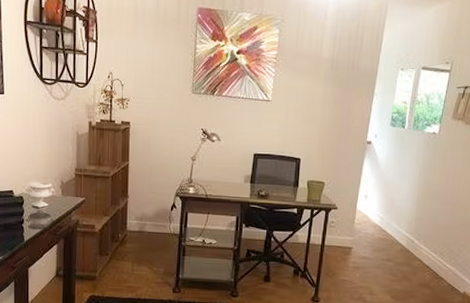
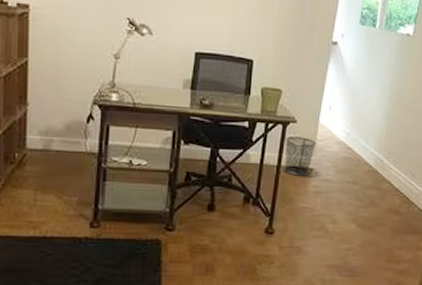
waste bin: none [327,221,355,254] -> present [283,136,317,176]

